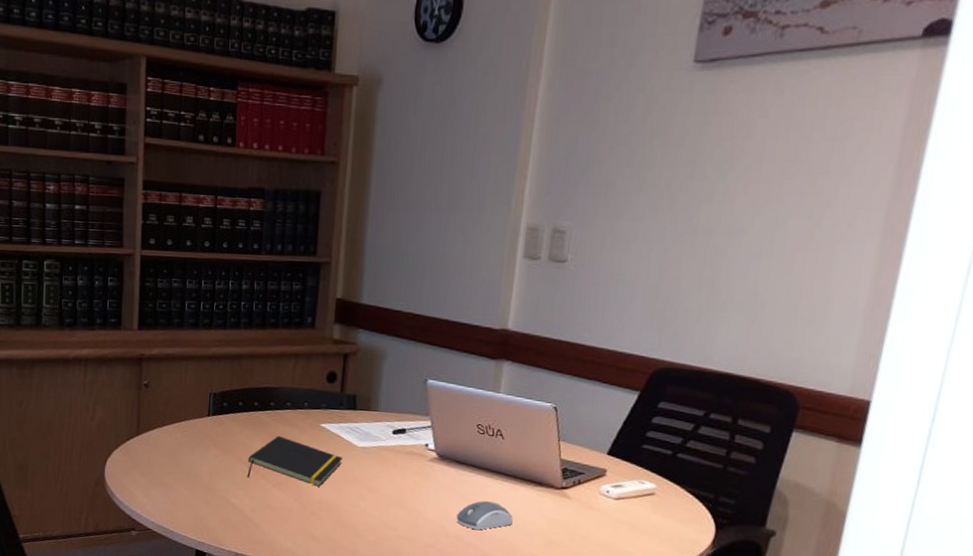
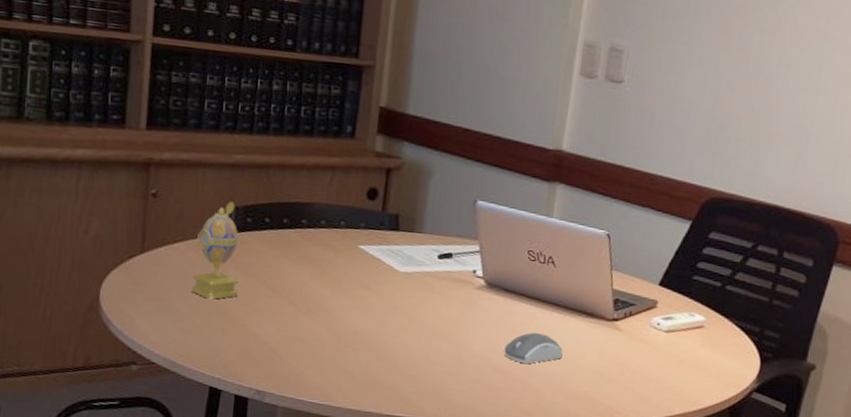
decorative egg: none [178,388,218,474] -> present [190,201,239,299]
notepad: present [247,435,343,487] -> none [273,257,382,316]

